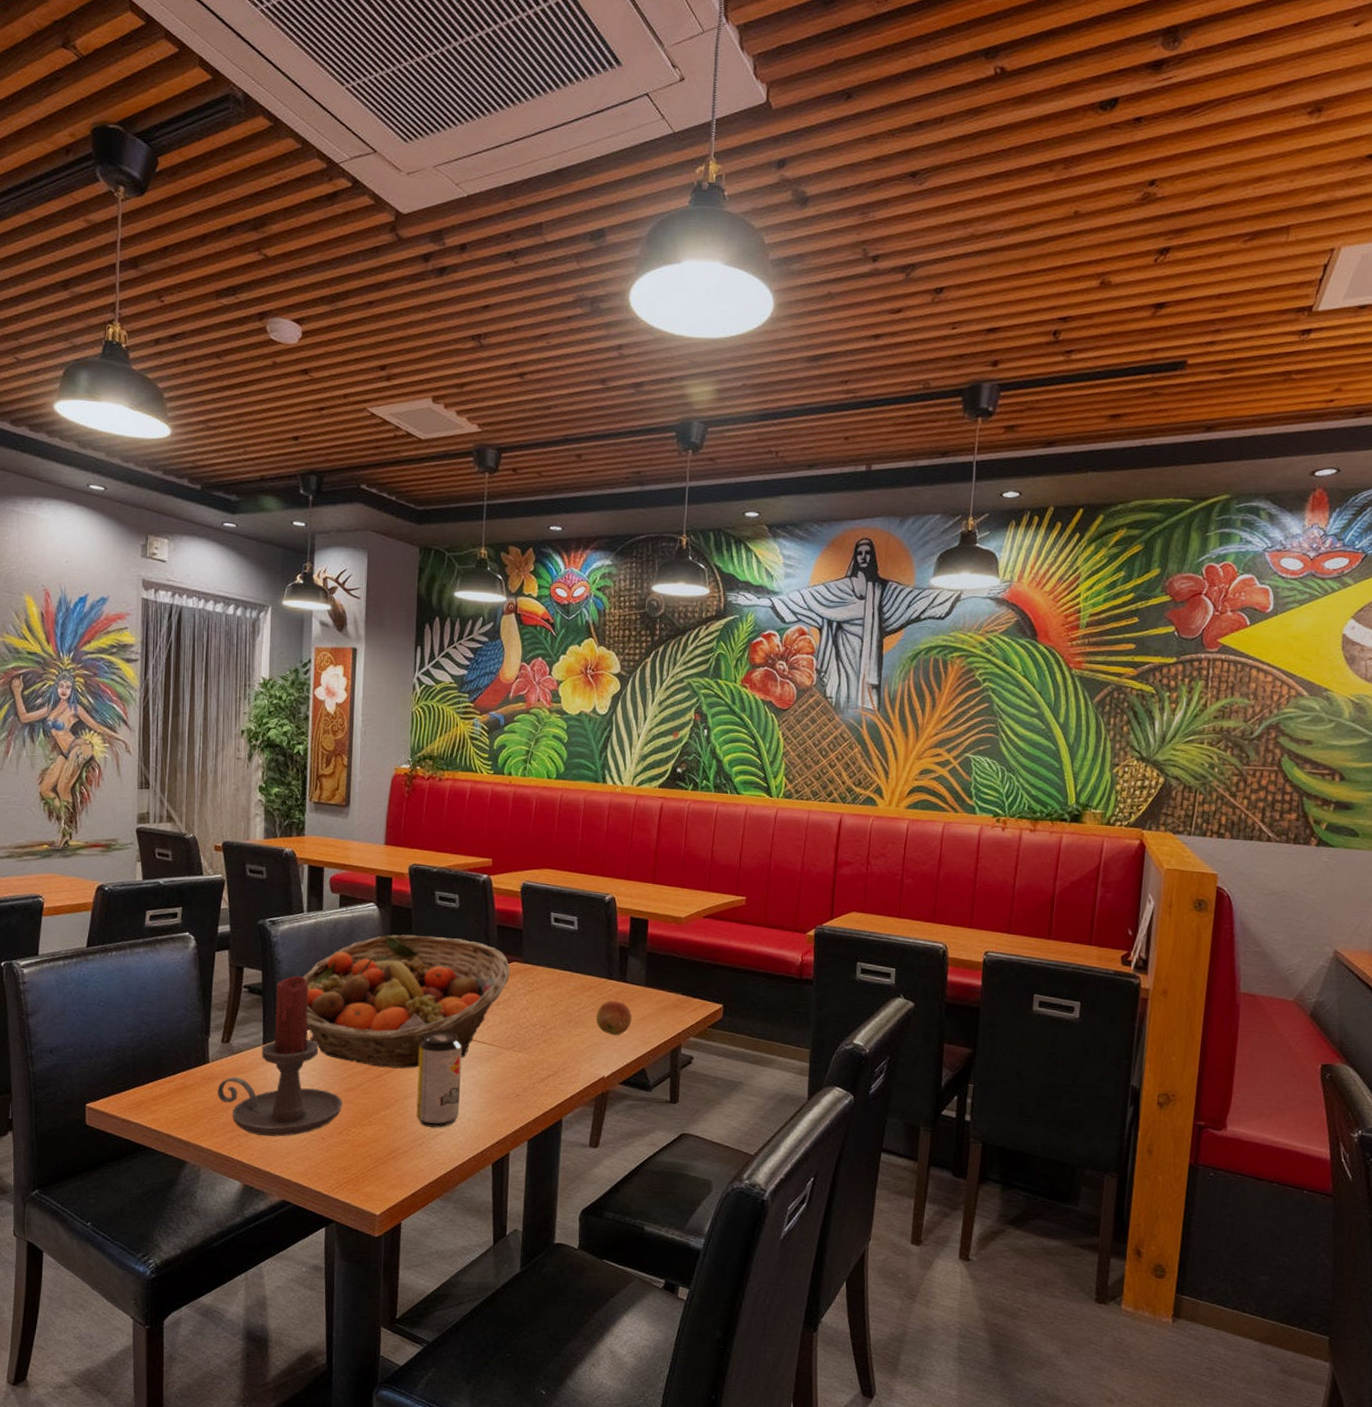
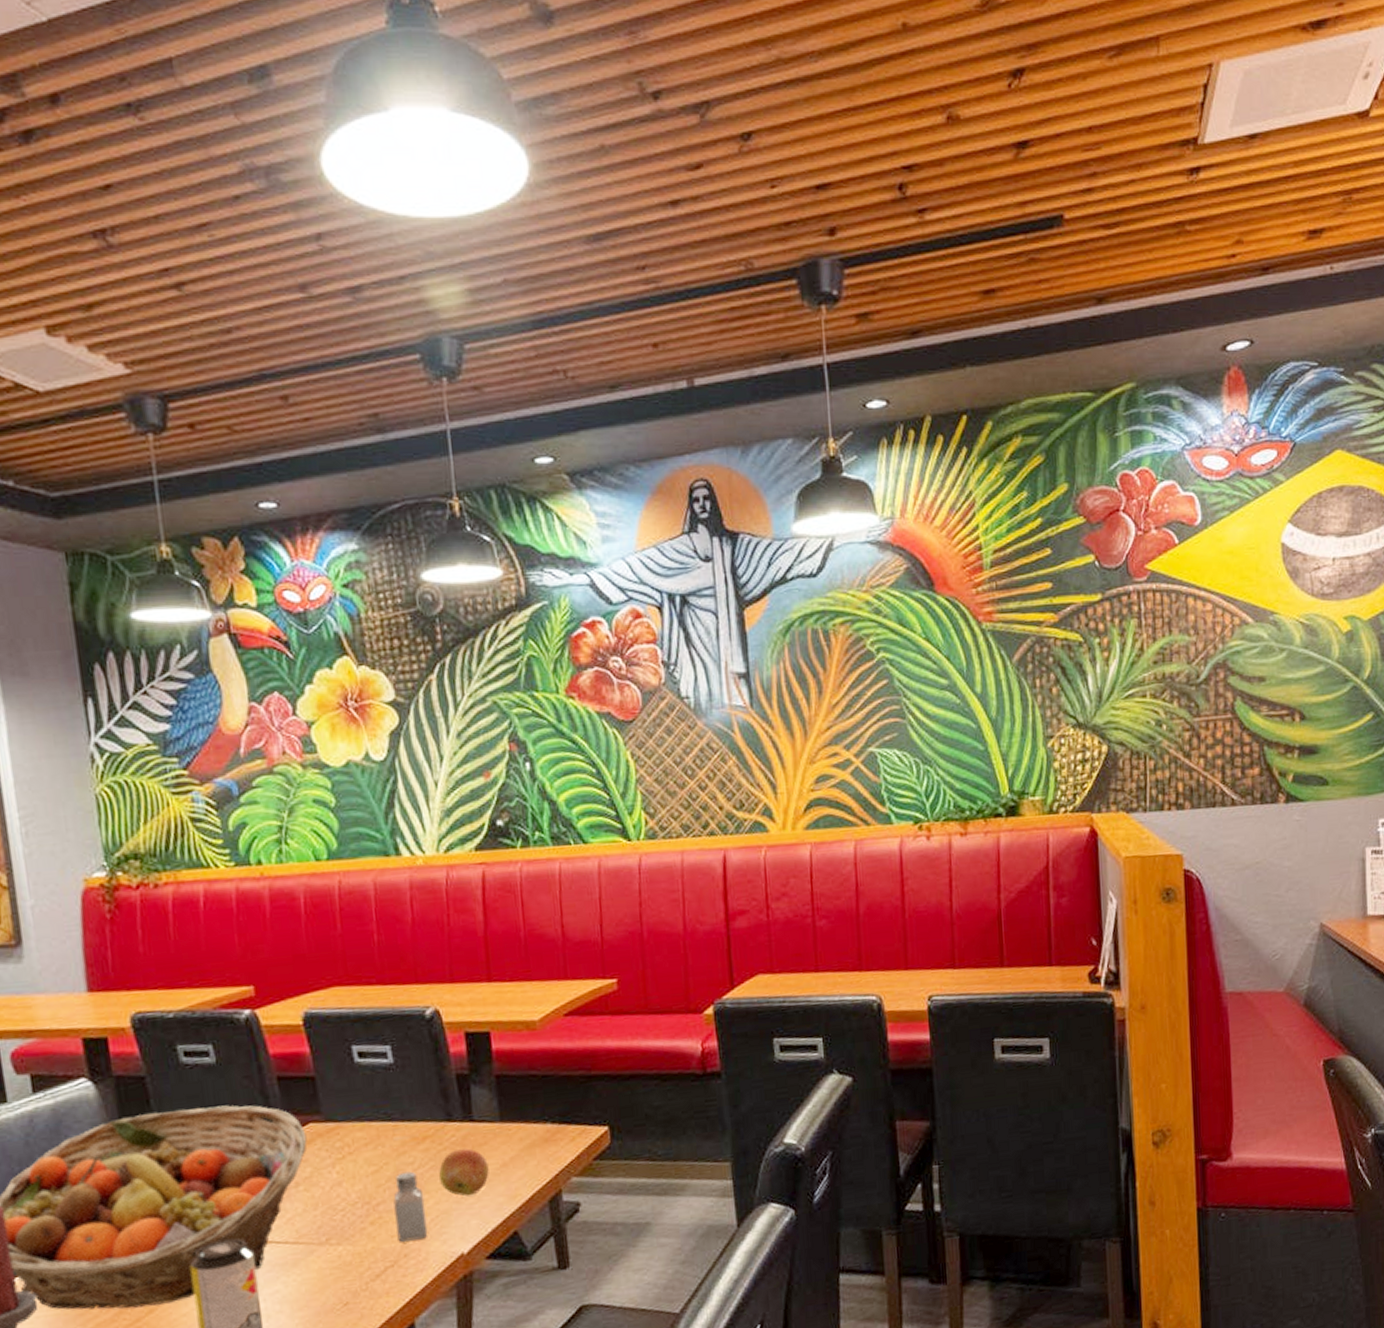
saltshaker: none [560,1009,583,1060] -> present [393,1171,428,1242]

